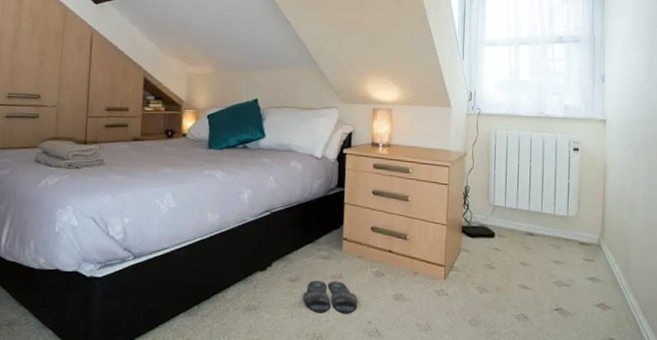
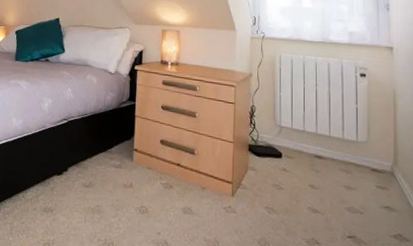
slippers: present [302,280,358,314] -> none [95,187,148,223]

